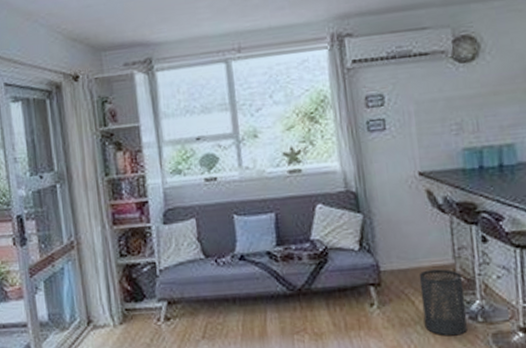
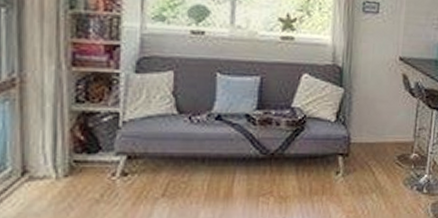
trash can: present [419,269,467,336] -> none [379,145,418,204]

